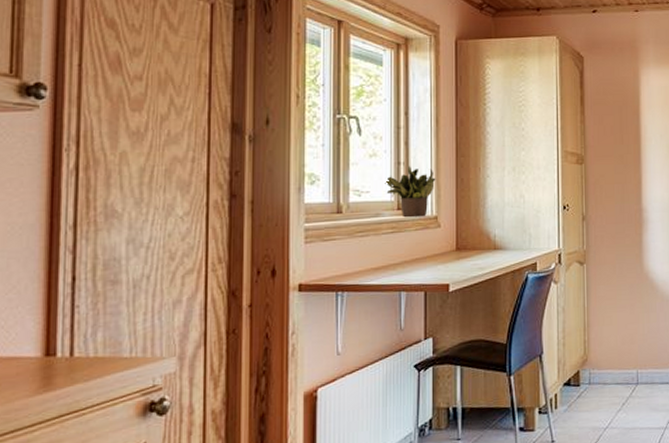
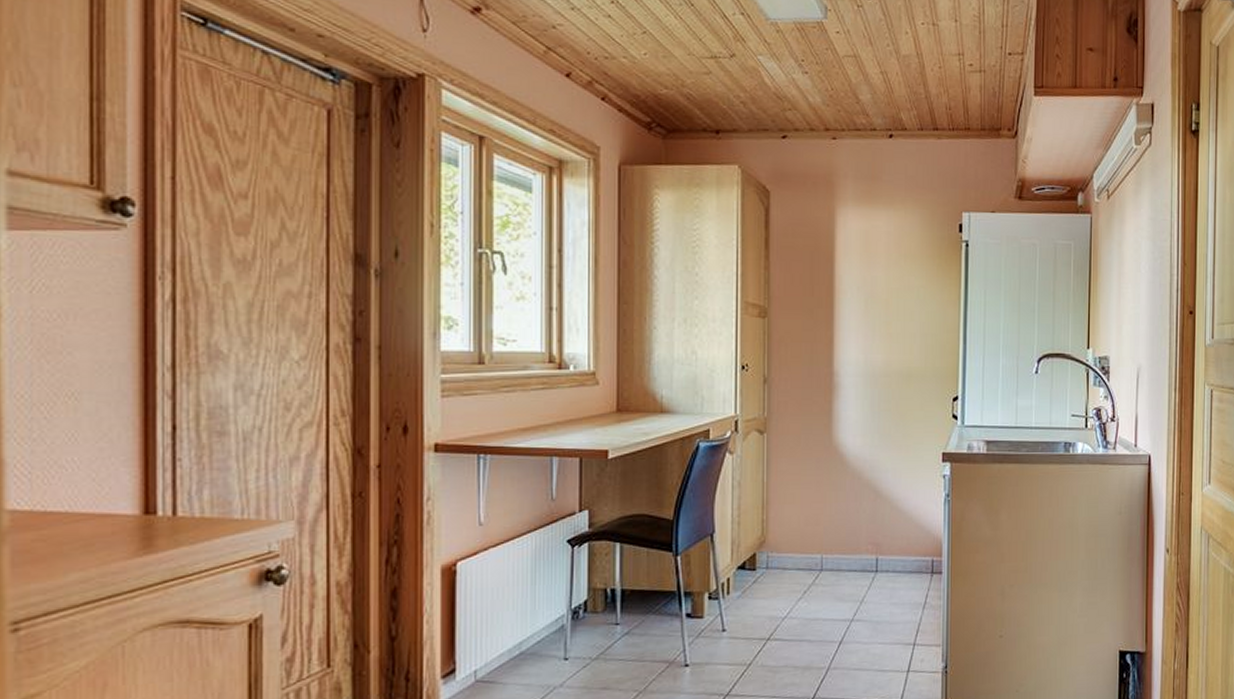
potted plant: present [385,165,436,218] -> none [534,311,594,372]

